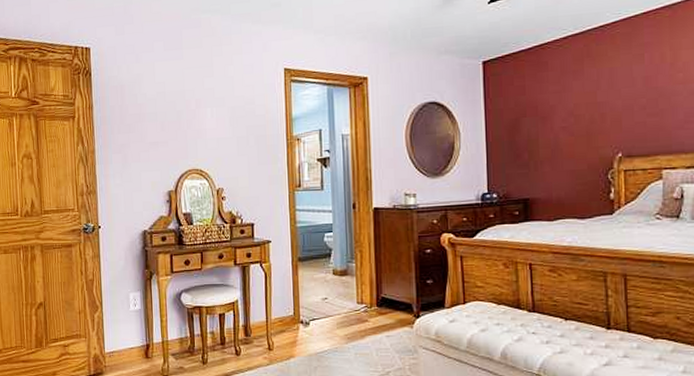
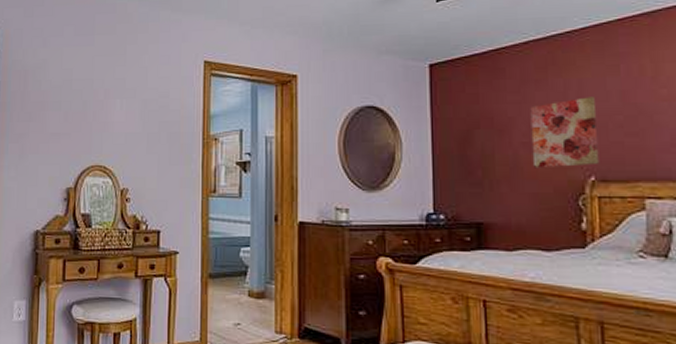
wall art: none [569,83,626,149] -> present [530,97,600,169]

